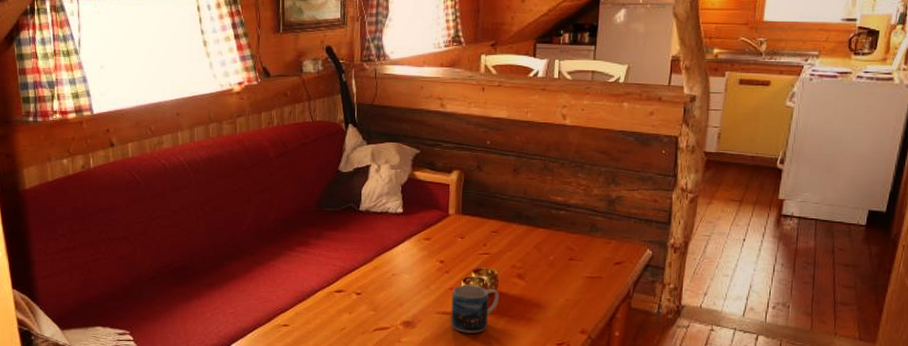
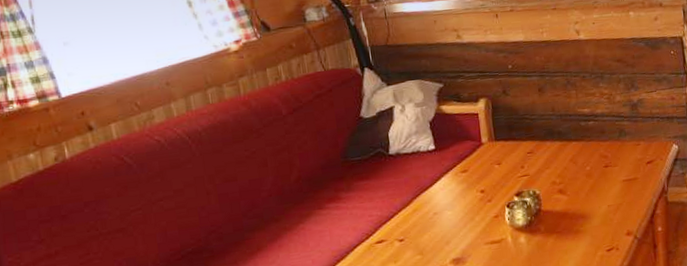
mug: present [451,284,499,333] -> none [497,208,545,258]

